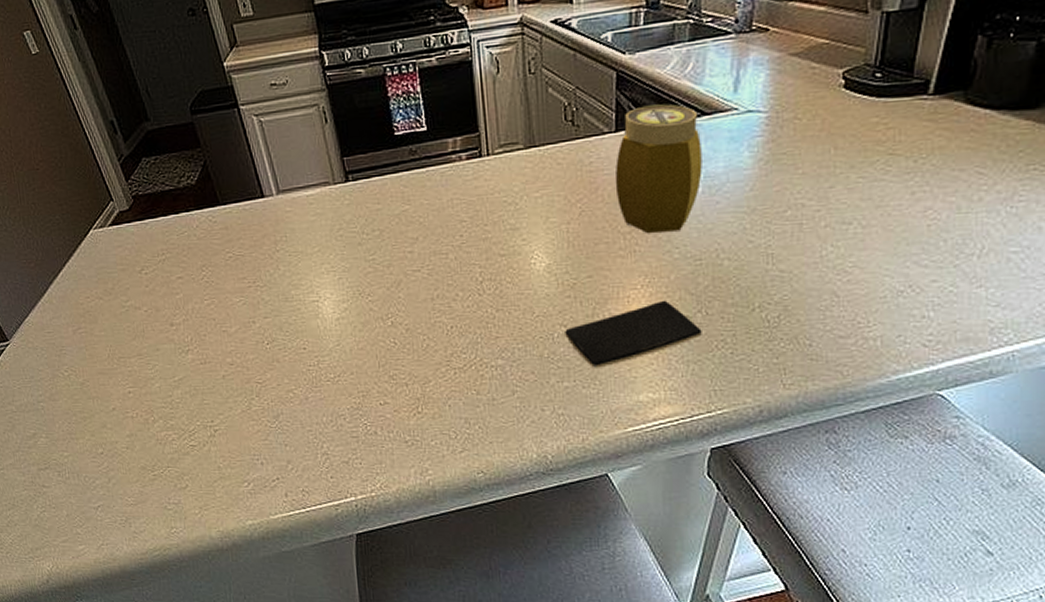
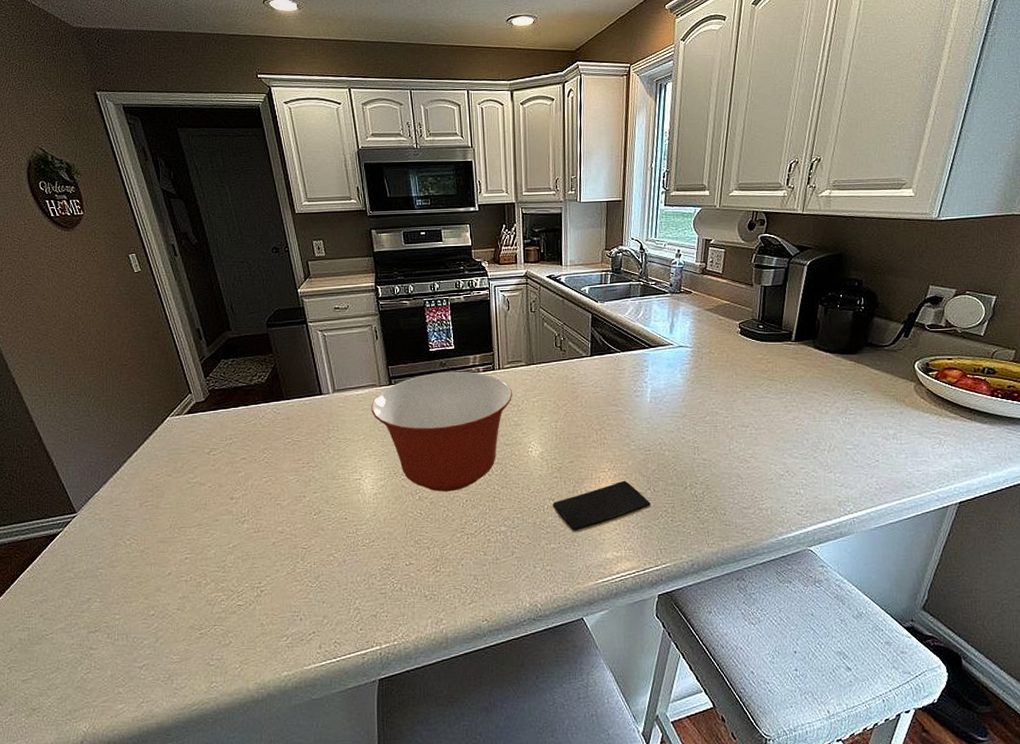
mixing bowl: none [325,160,508,316] -> present [371,371,513,492]
jar: present [614,104,703,234] -> none [590,338,650,431]

